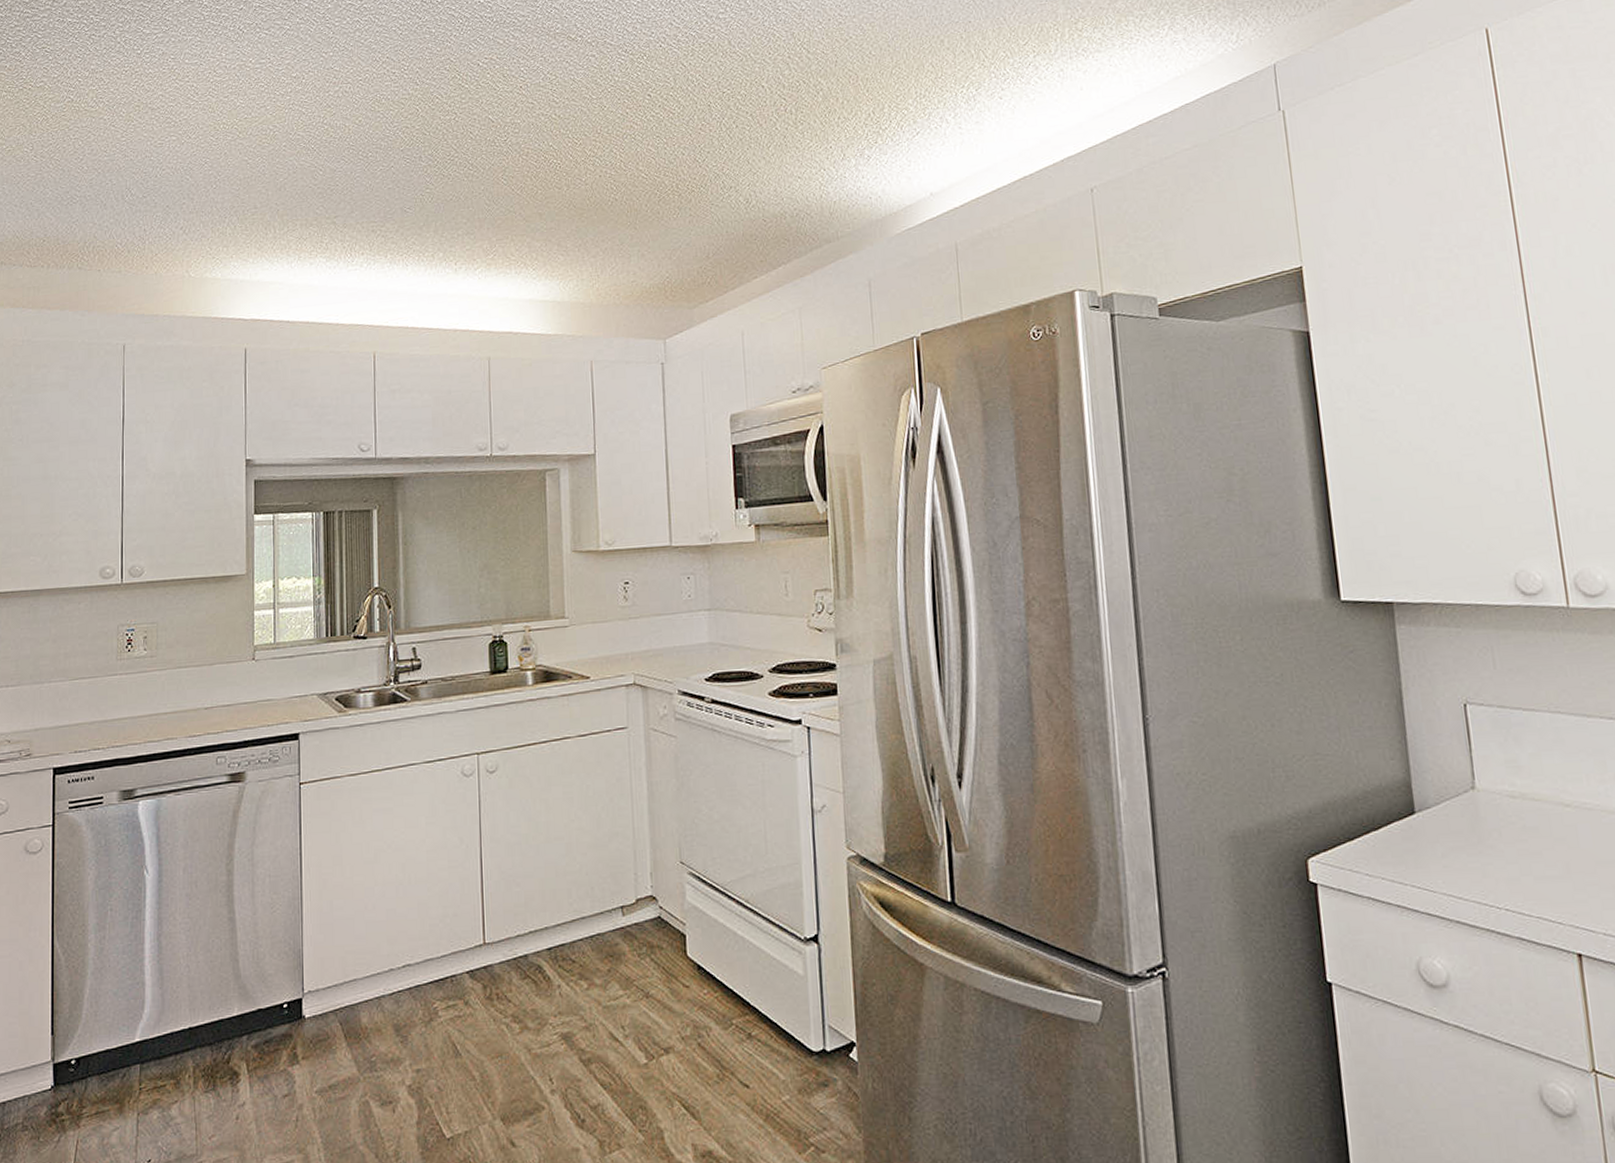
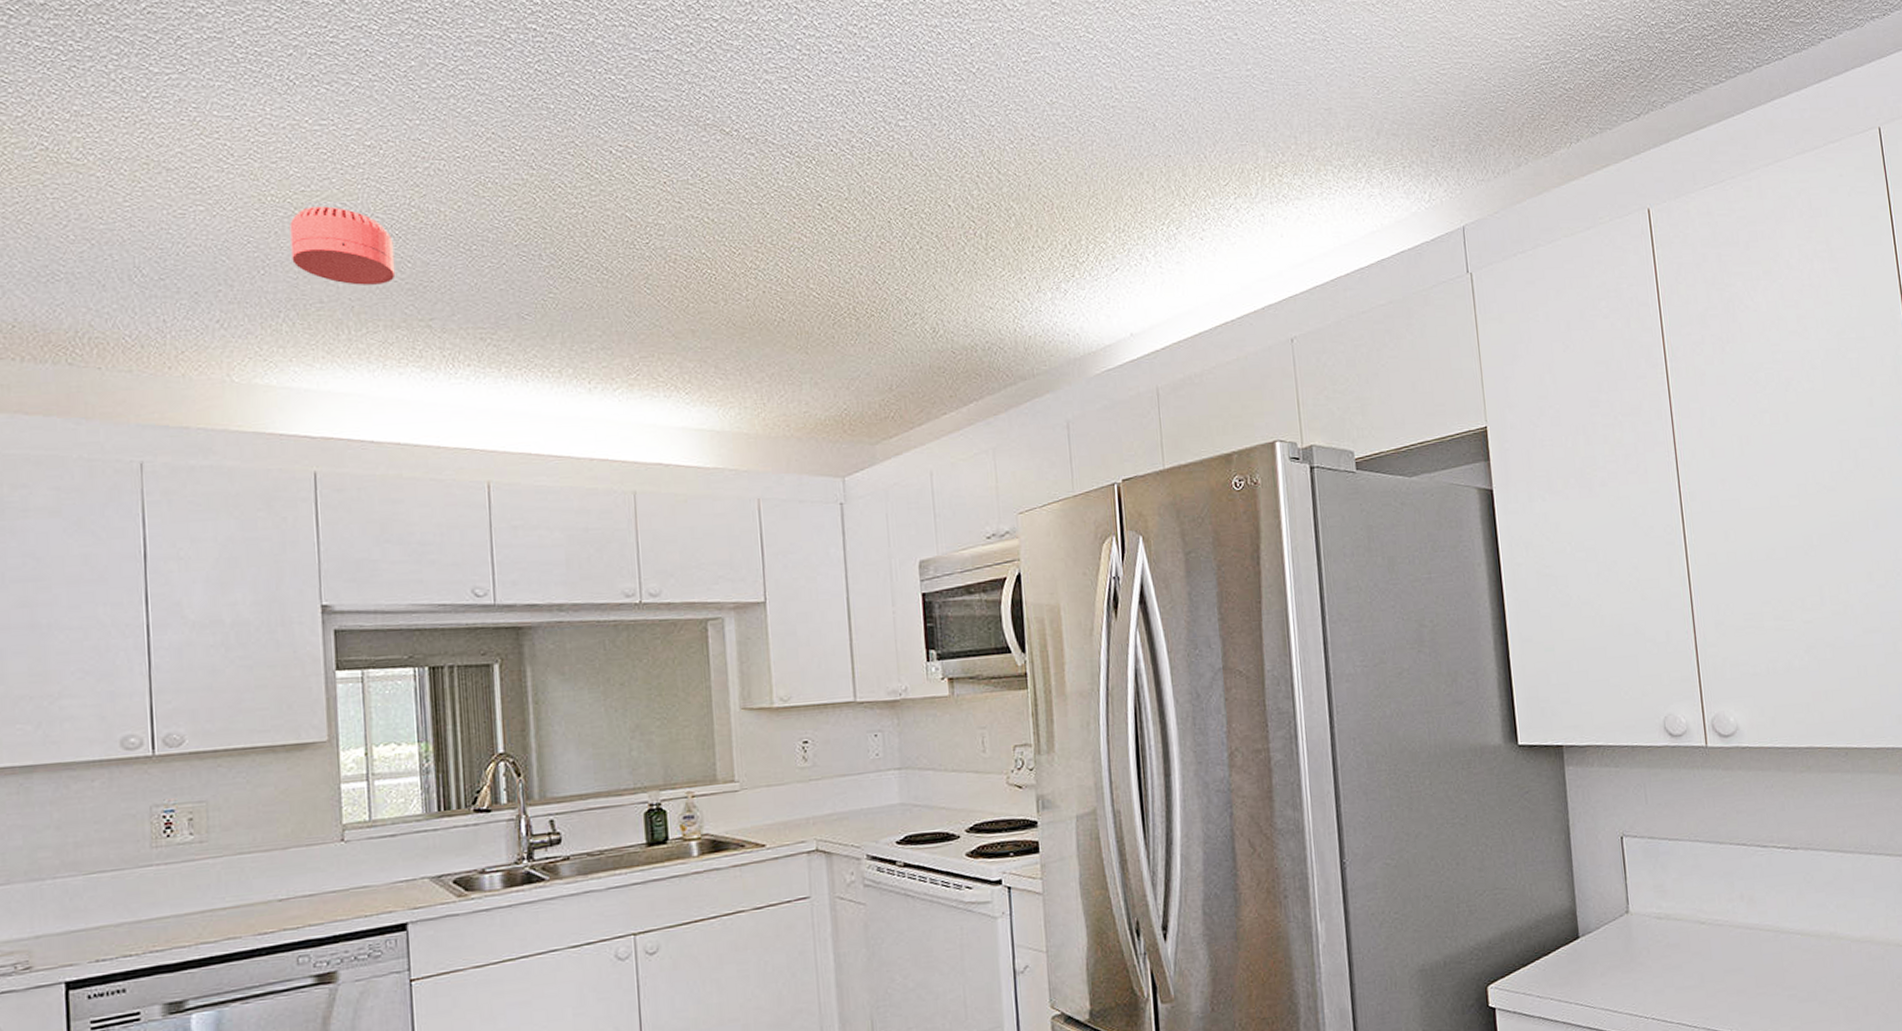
smoke detector: none [235,129,311,192] -> present [290,206,396,285]

